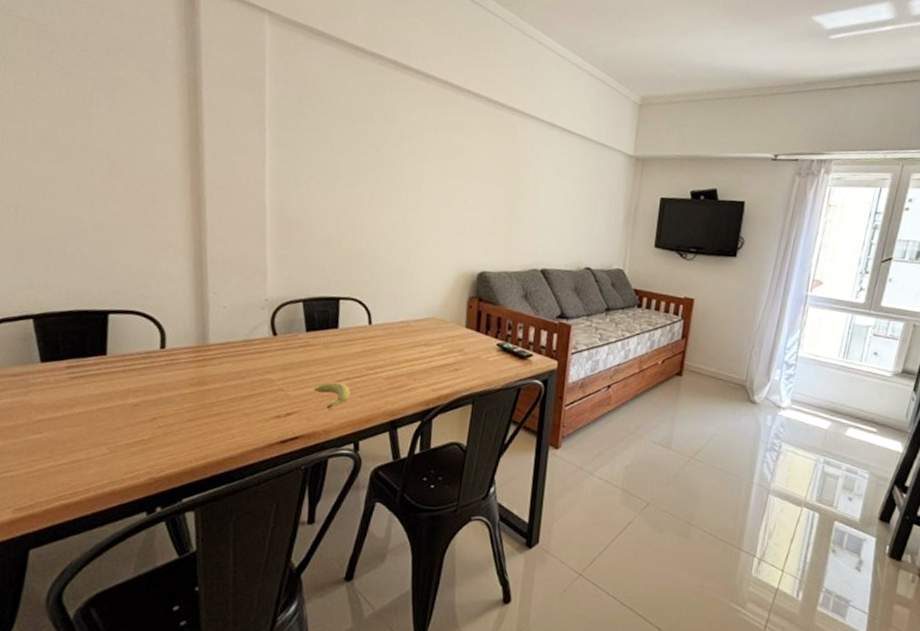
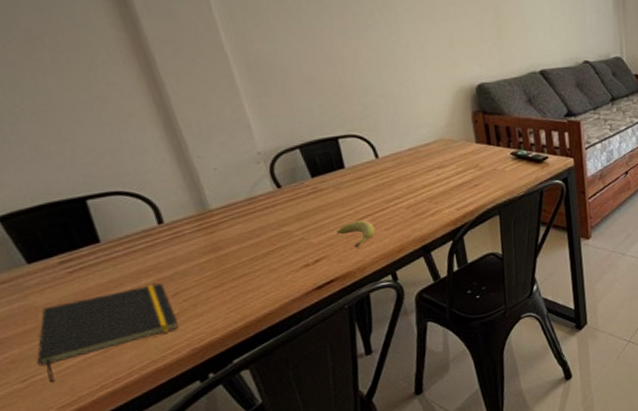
notepad: none [13,404,147,482] -> present [36,283,179,383]

